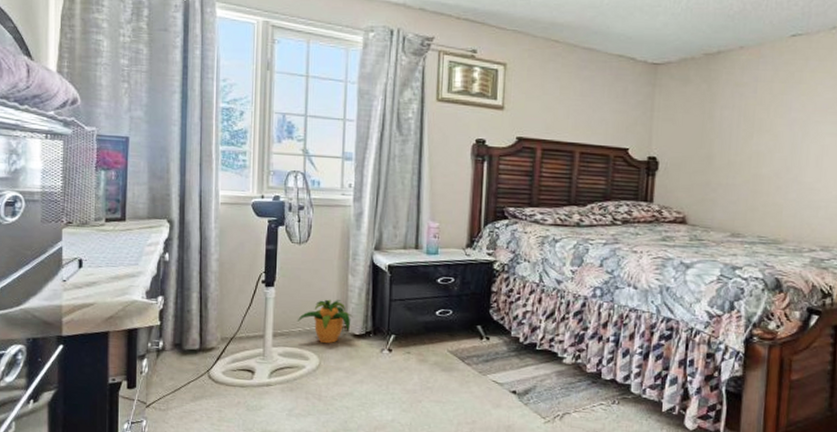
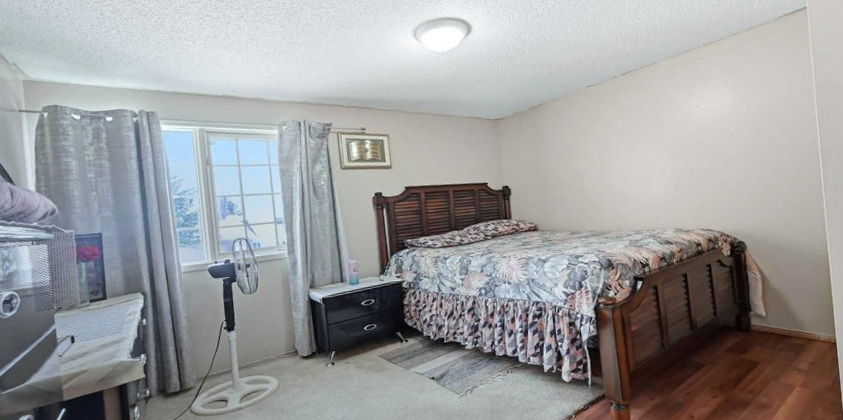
potted plant: present [297,299,353,343] -> none [256,332,300,367]

